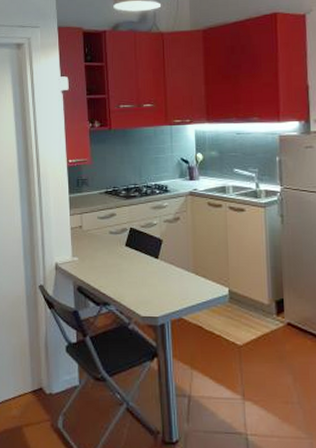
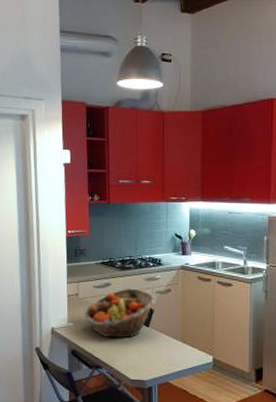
fruit basket: none [89,218,164,272] -> present [84,288,156,339]

